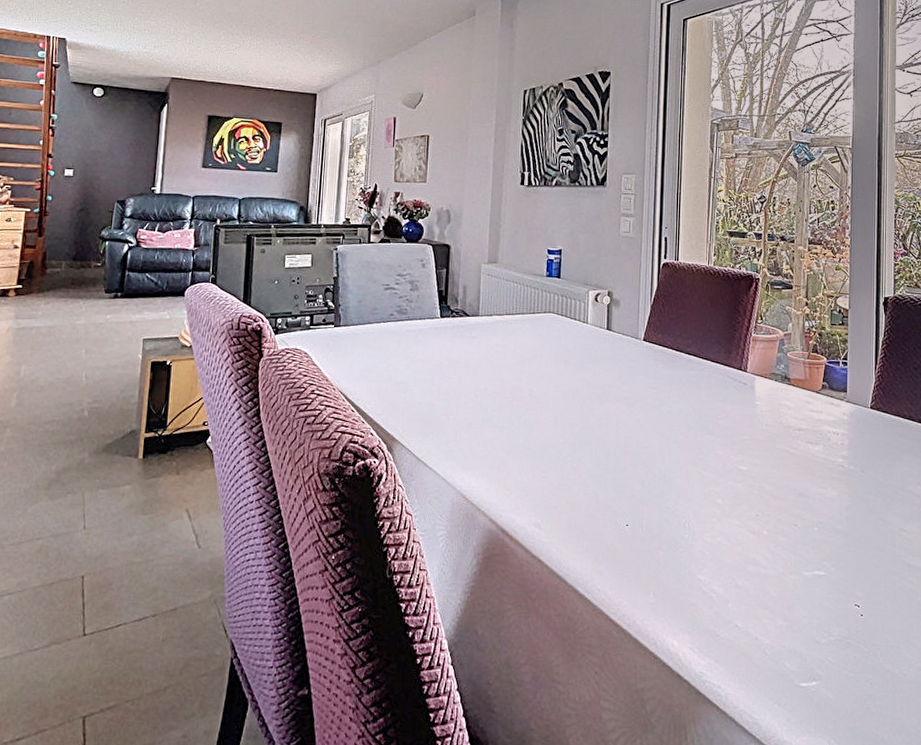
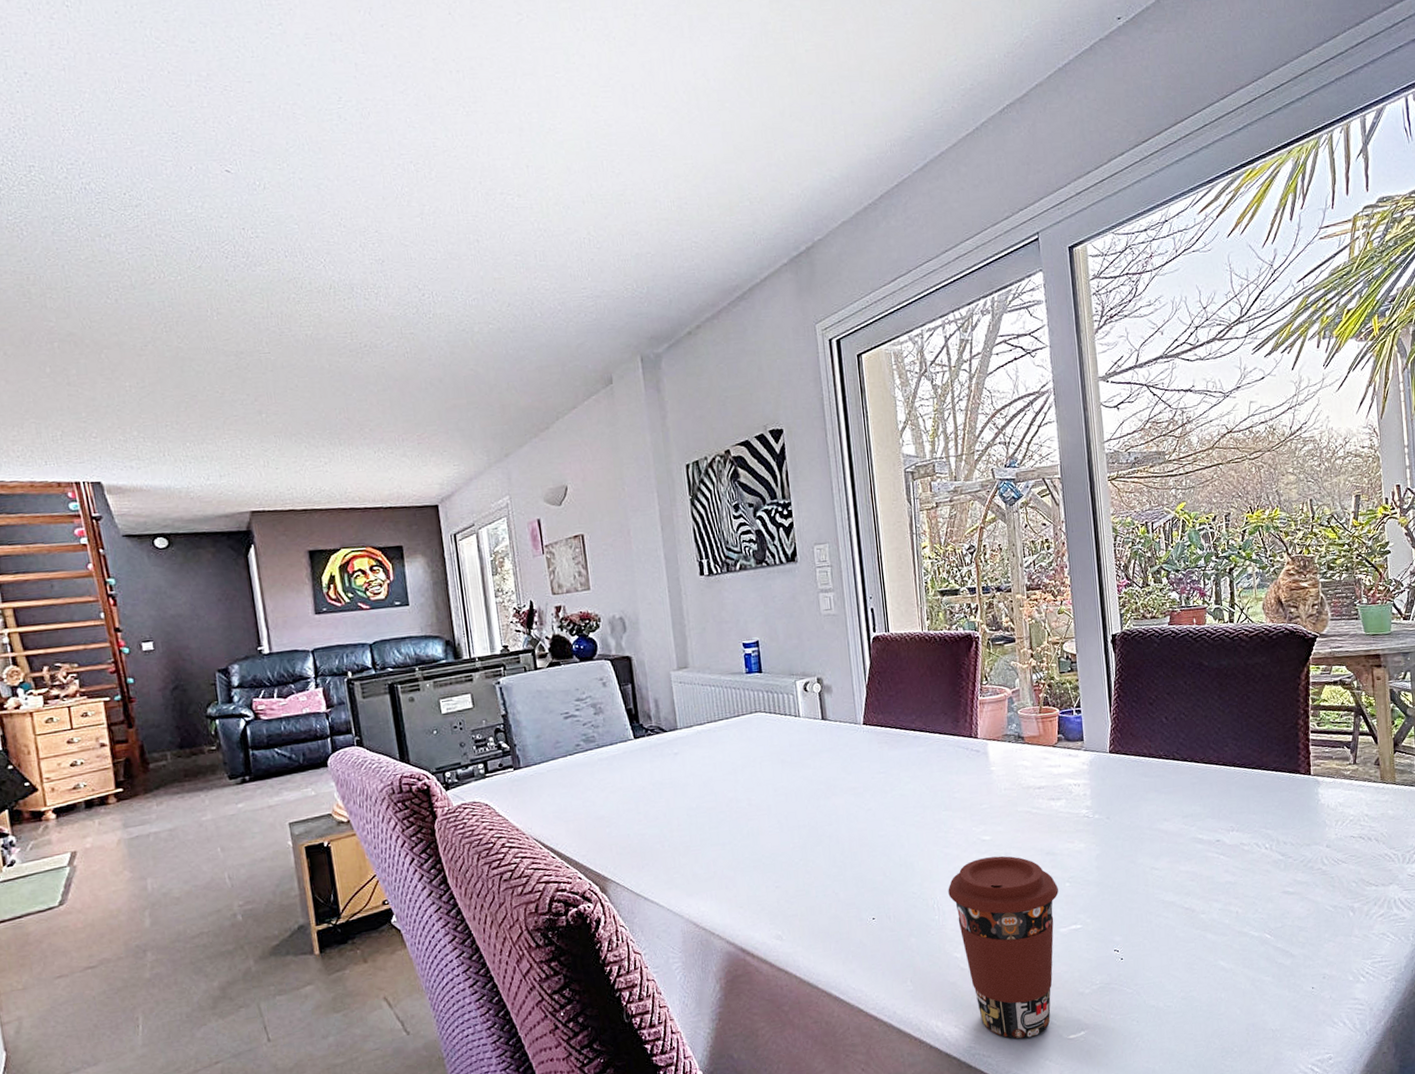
coffee cup: none [700,487,806,676] -> present [948,855,1059,1039]

